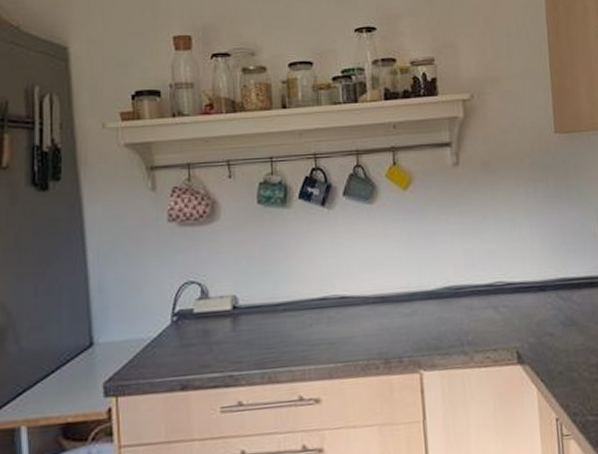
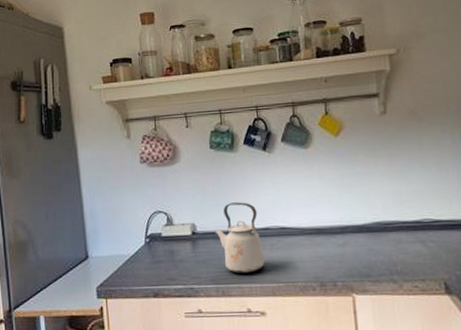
kettle: none [261,267,321,354] -> present [214,202,265,273]

